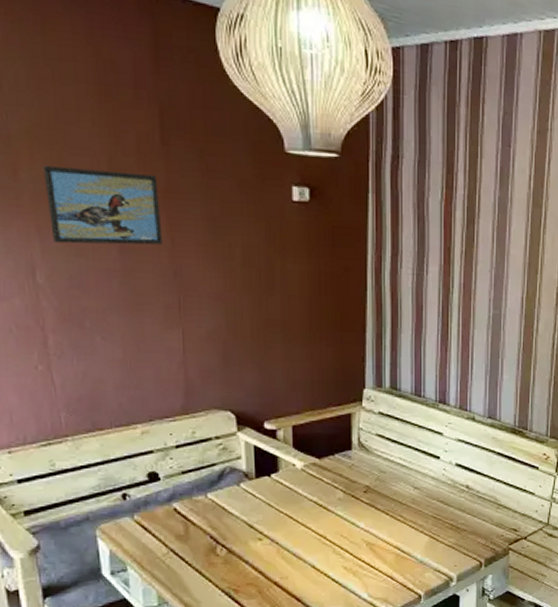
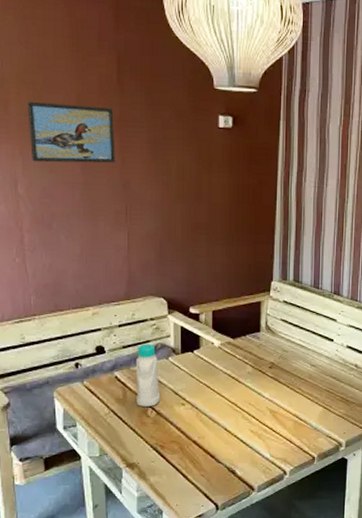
bottle: none [198,467,232,544] -> present [135,344,161,407]

